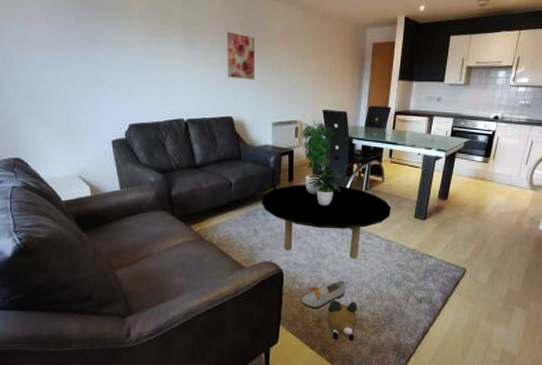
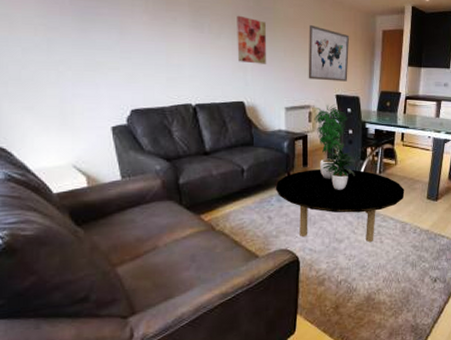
wall art: none [295,40,339,97] -> present [308,25,350,82]
shoe: present [301,280,346,308] -> none [318,264,363,295]
plush toy: present [327,300,358,342] -> none [345,284,375,326]

